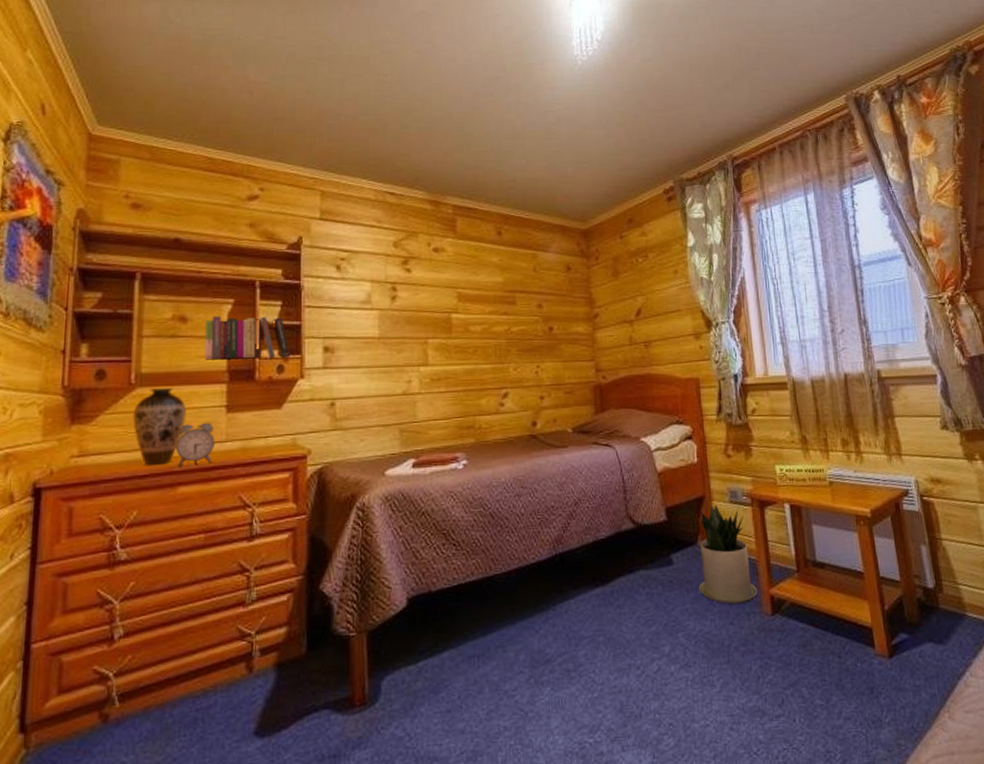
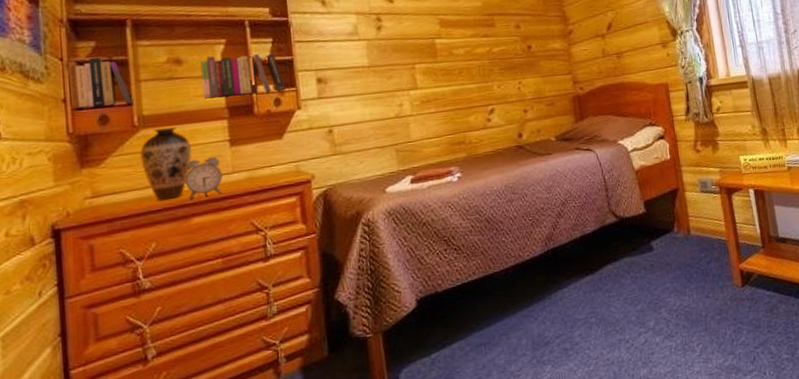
books: none [69,309,133,364] -> present [67,57,134,111]
planter: present [698,504,758,605] -> none [674,194,729,281]

